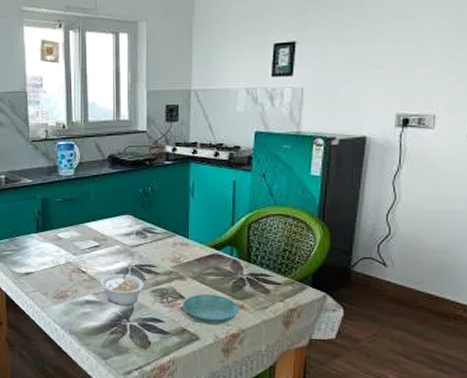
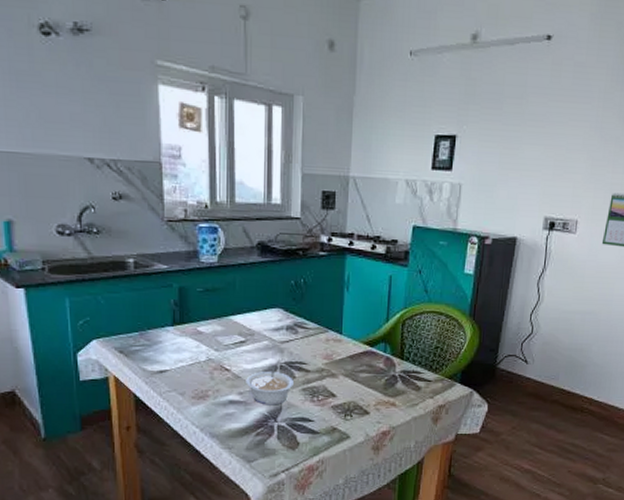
saucer: present [183,294,239,325] -> none [334,392,391,423]

